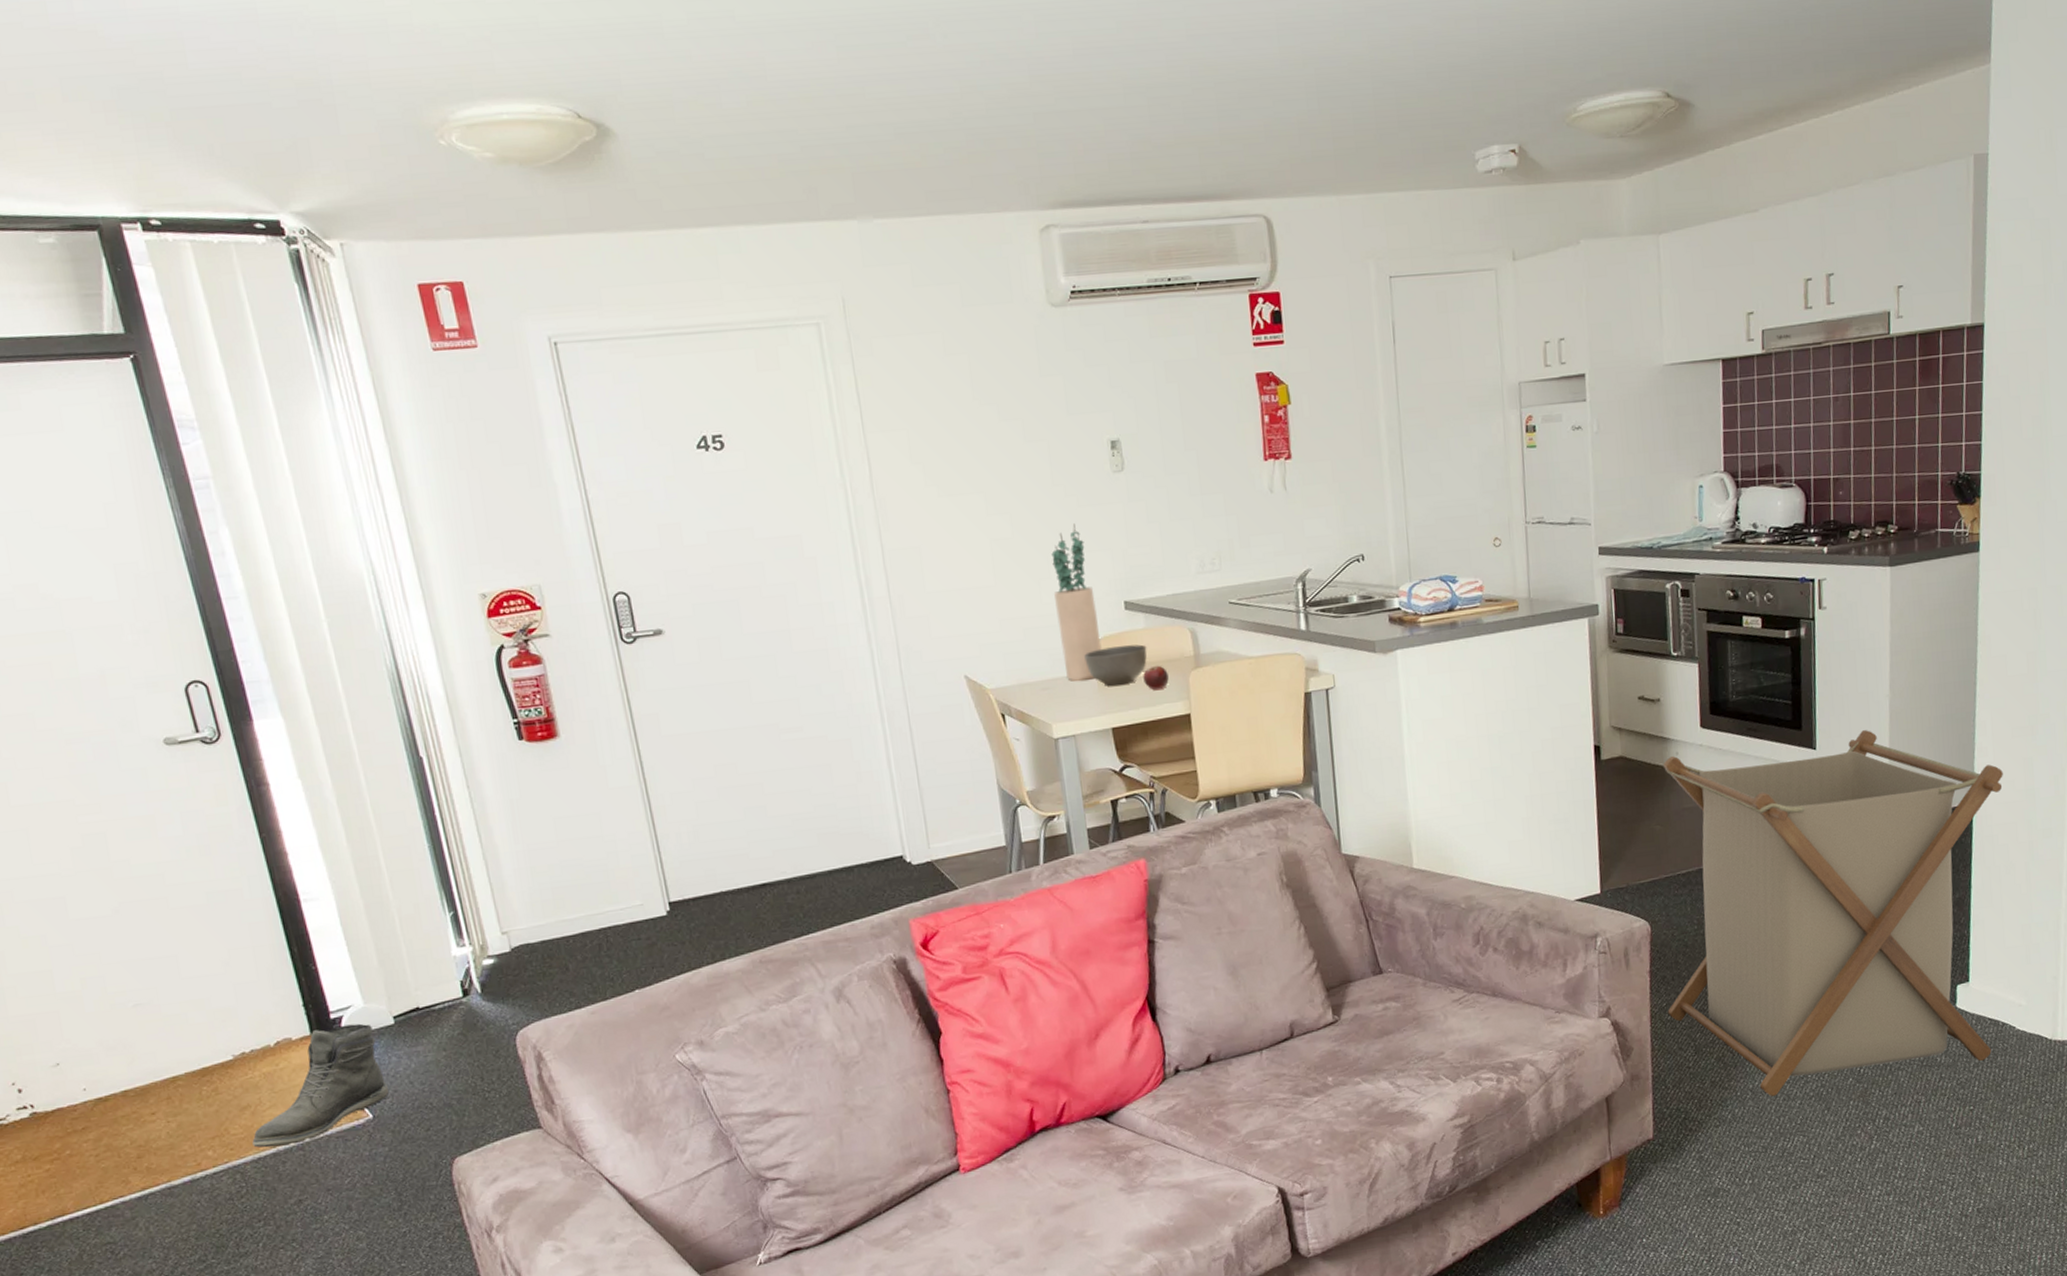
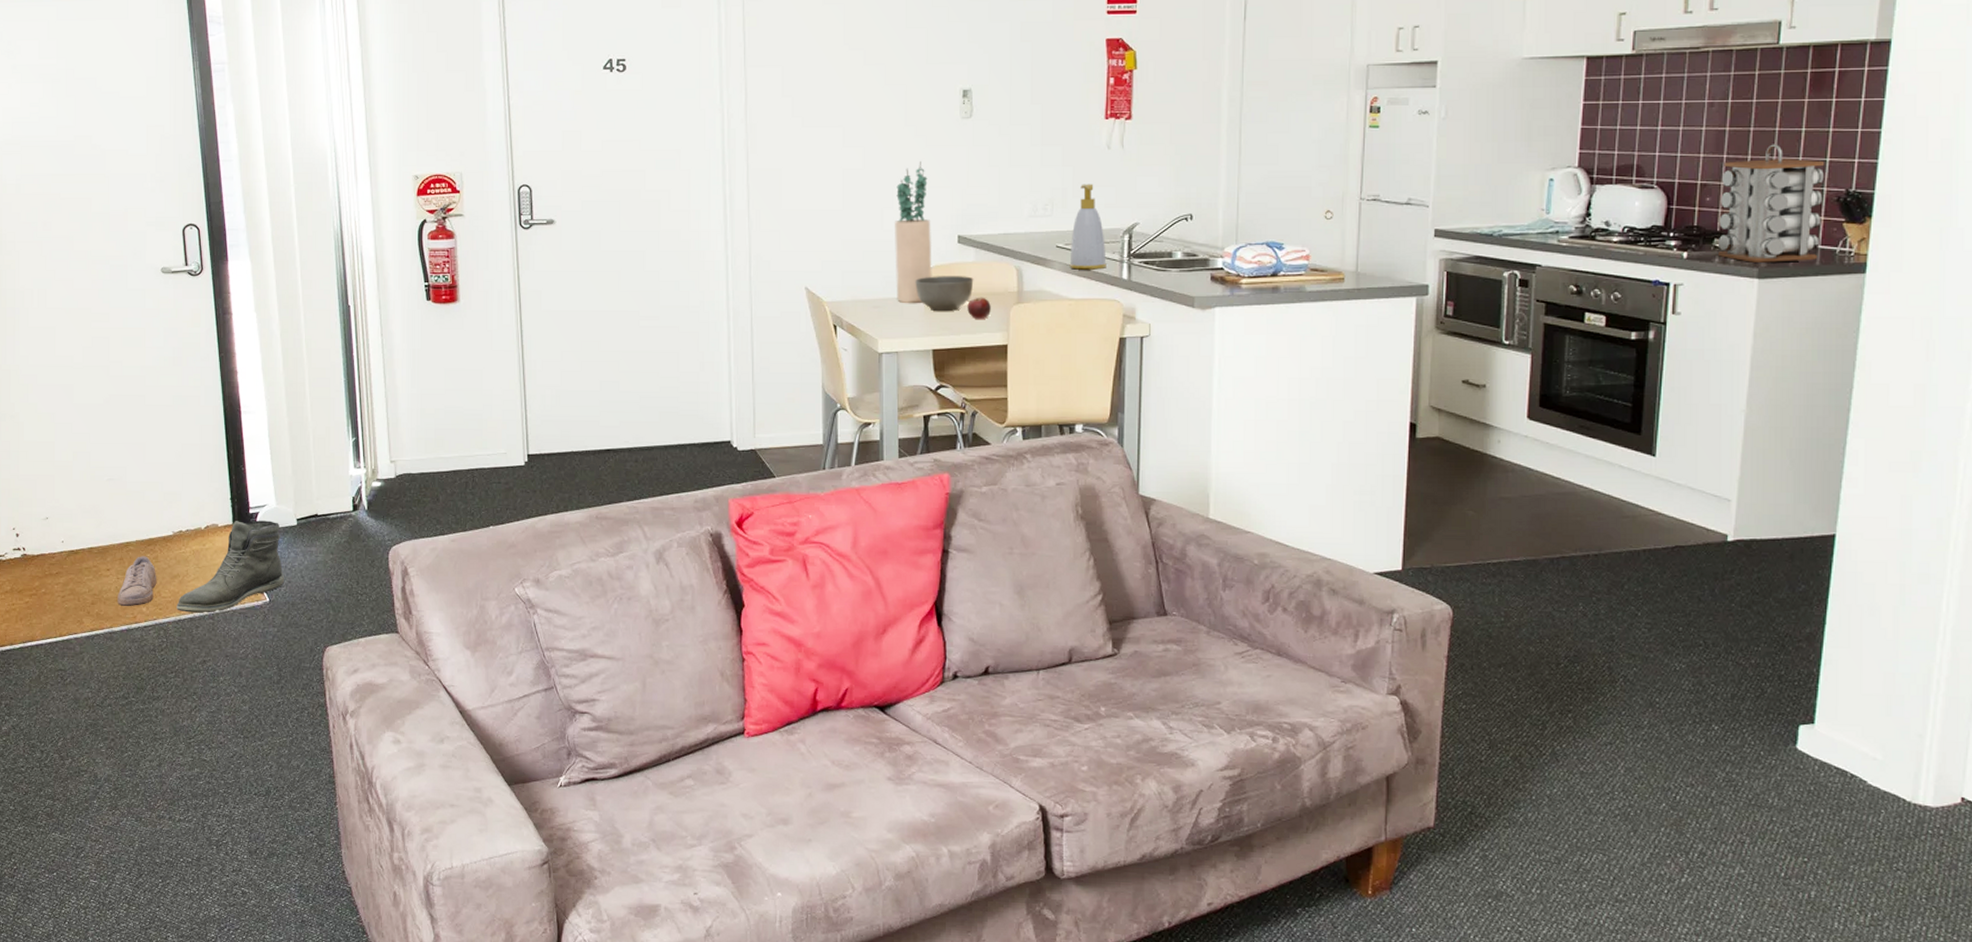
shoe: none [170,1089,222,1154] -> present [117,556,157,607]
soap bottle: none [1243,531,1283,626] -> present [1069,184,1107,270]
laundry basket: present [1664,730,2003,1096] -> none [1463,443,1874,811]
spice rack: none [1851,433,1938,552] -> present [1717,144,1825,264]

